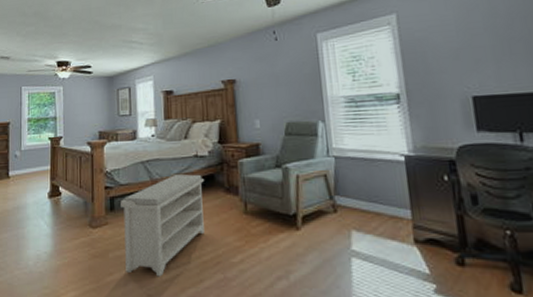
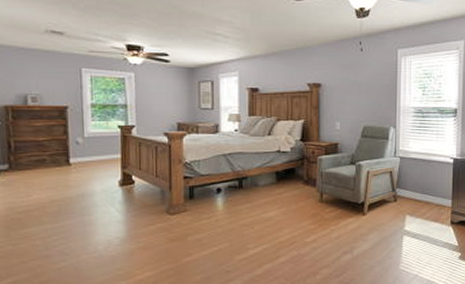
bench: present [121,174,204,277] -> none [201,167,285,256]

